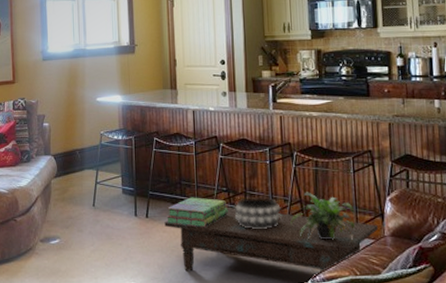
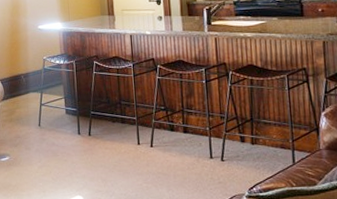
coffee table: present [164,206,378,272] -> none [106,124,313,185]
stack of books: present [166,197,228,228] -> none [108,116,167,144]
decorative bowl: present [235,196,281,229] -> none [173,114,218,144]
potted plant: present [290,192,356,242] -> none [227,109,291,156]

